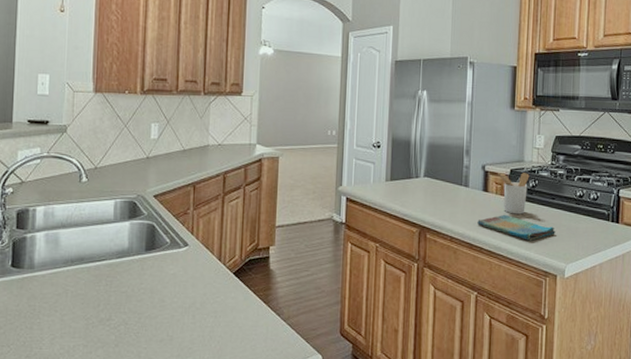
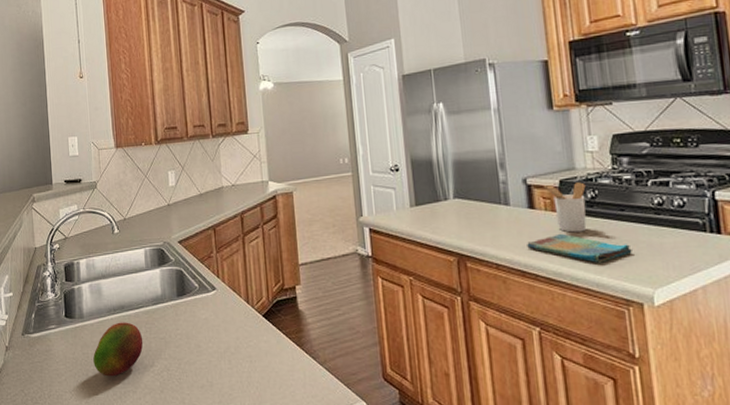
fruit: none [40,274,102,330] -> present [93,322,143,377]

